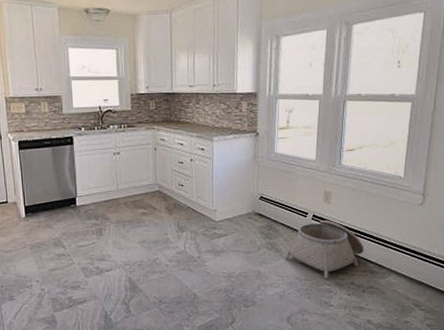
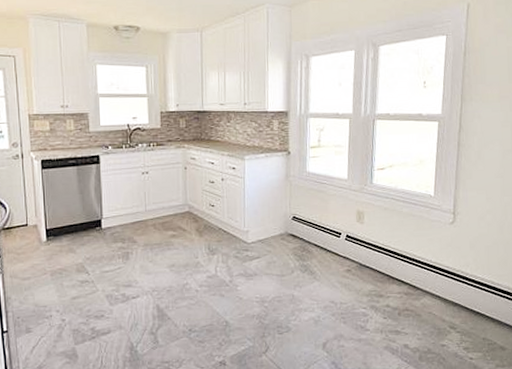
basket: present [285,220,364,279] -> none [319,240,398,302]

